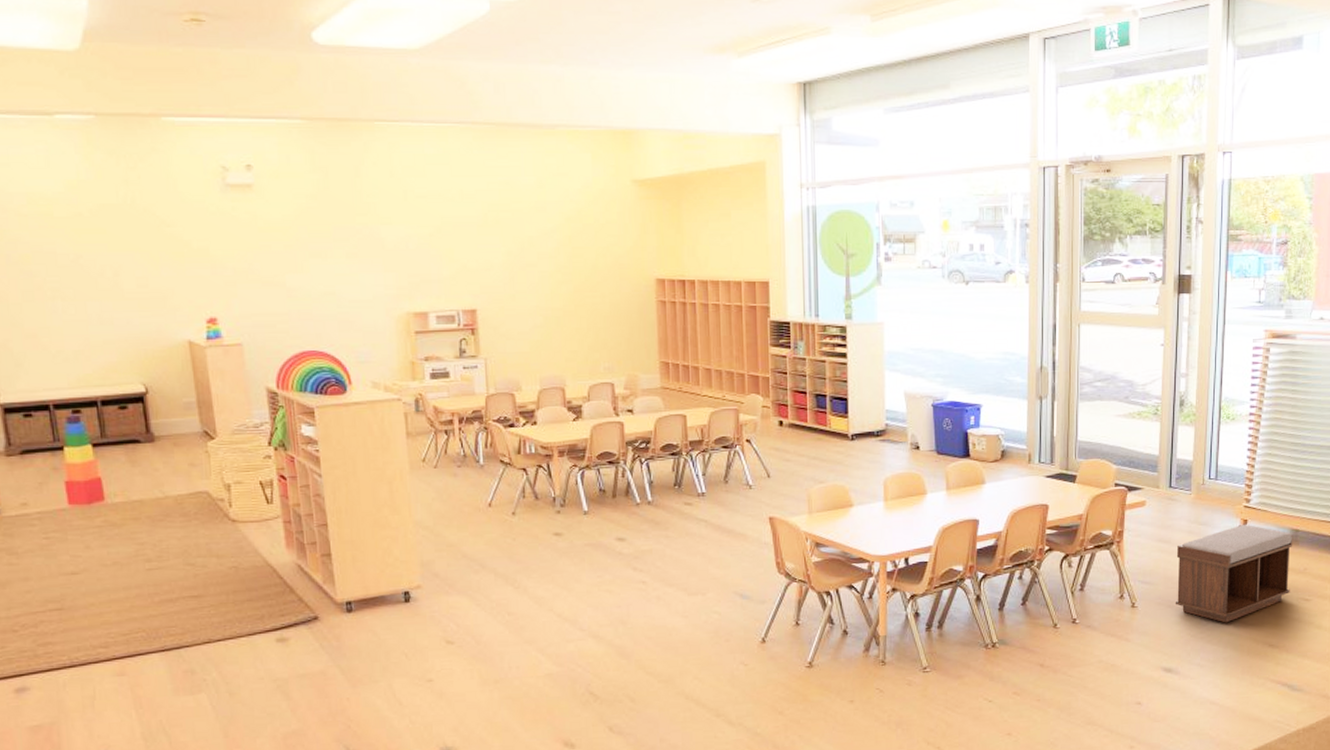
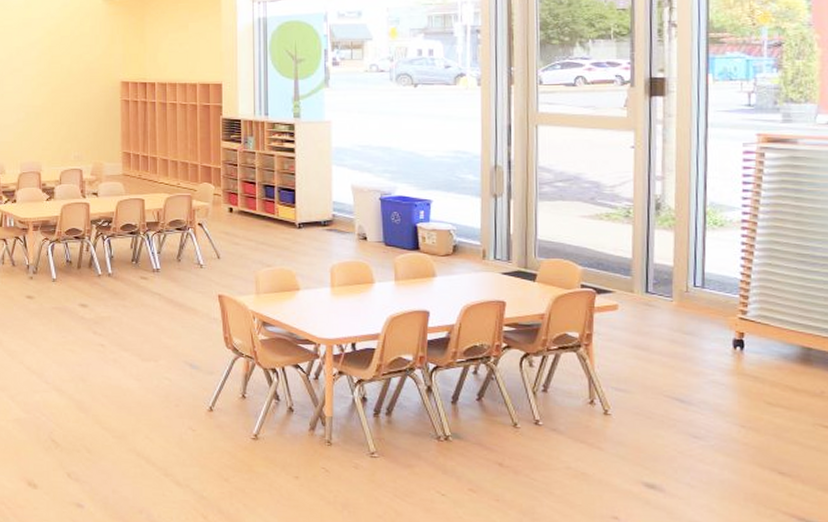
bench: present [1176,525,1293,623] -> none [656,338,805,443]

